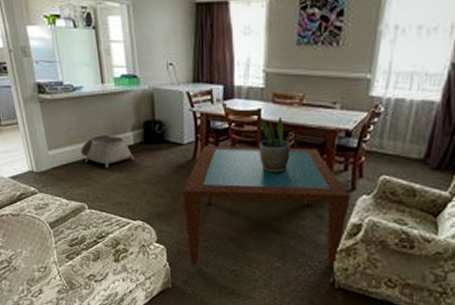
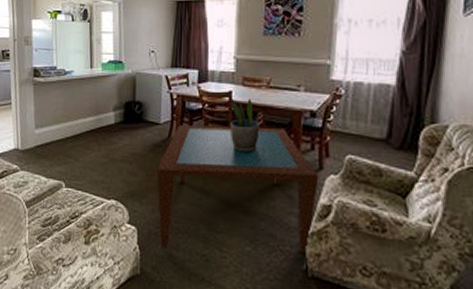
basket: present [80,133,135,168] -> none [64,113,114,146]

